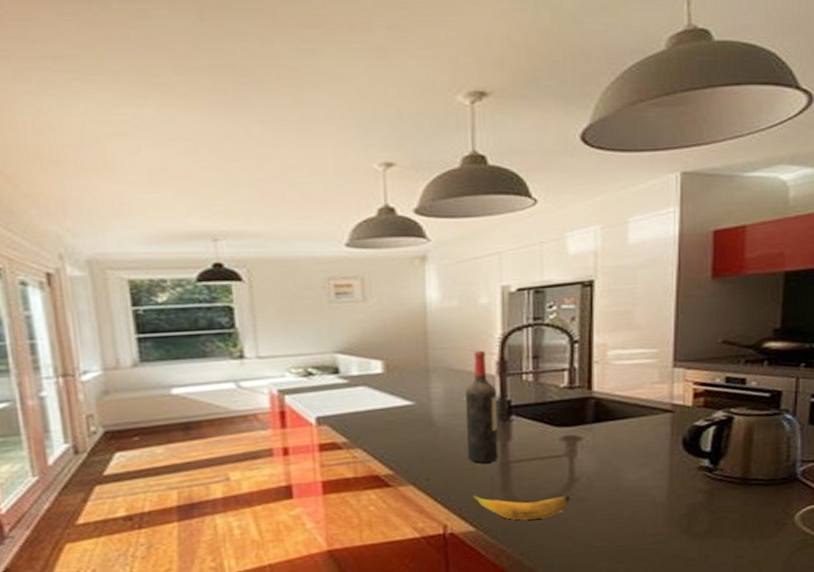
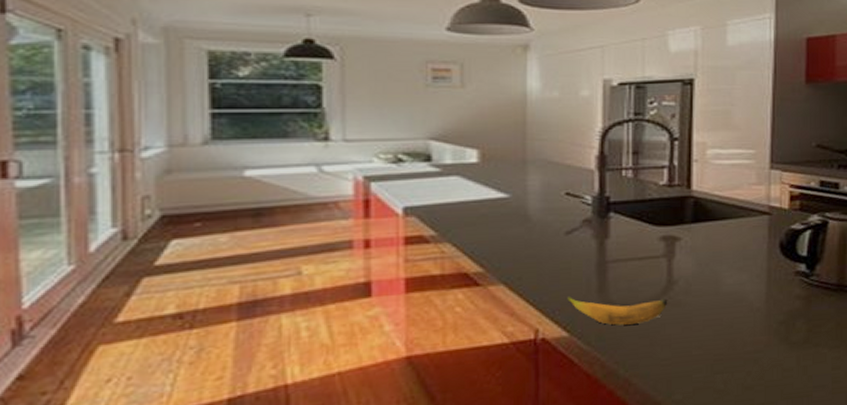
wine bottle: present [466,350,499,464] -> none [562,143,595,263]

